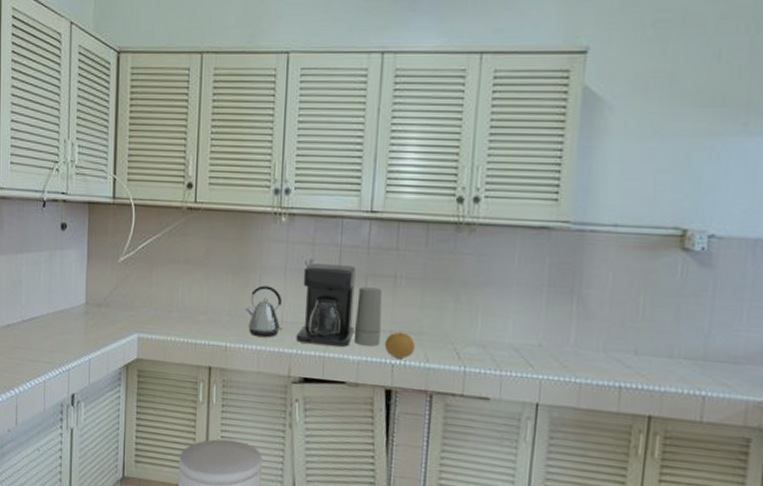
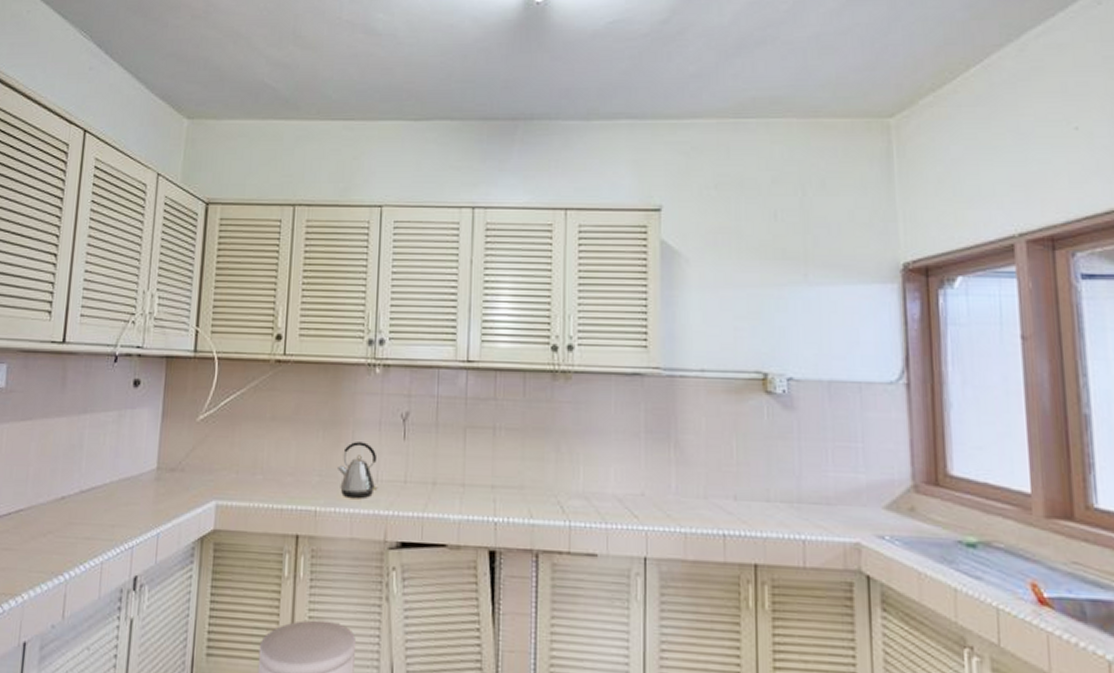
coffee maker: present [295,263,356,348] -> none [392,416,454,507]
canister: present [353,287,383,347] -> none [453,439,482,504]
fruit: present [384,332,415,359] -> none [486,486,517,515]

